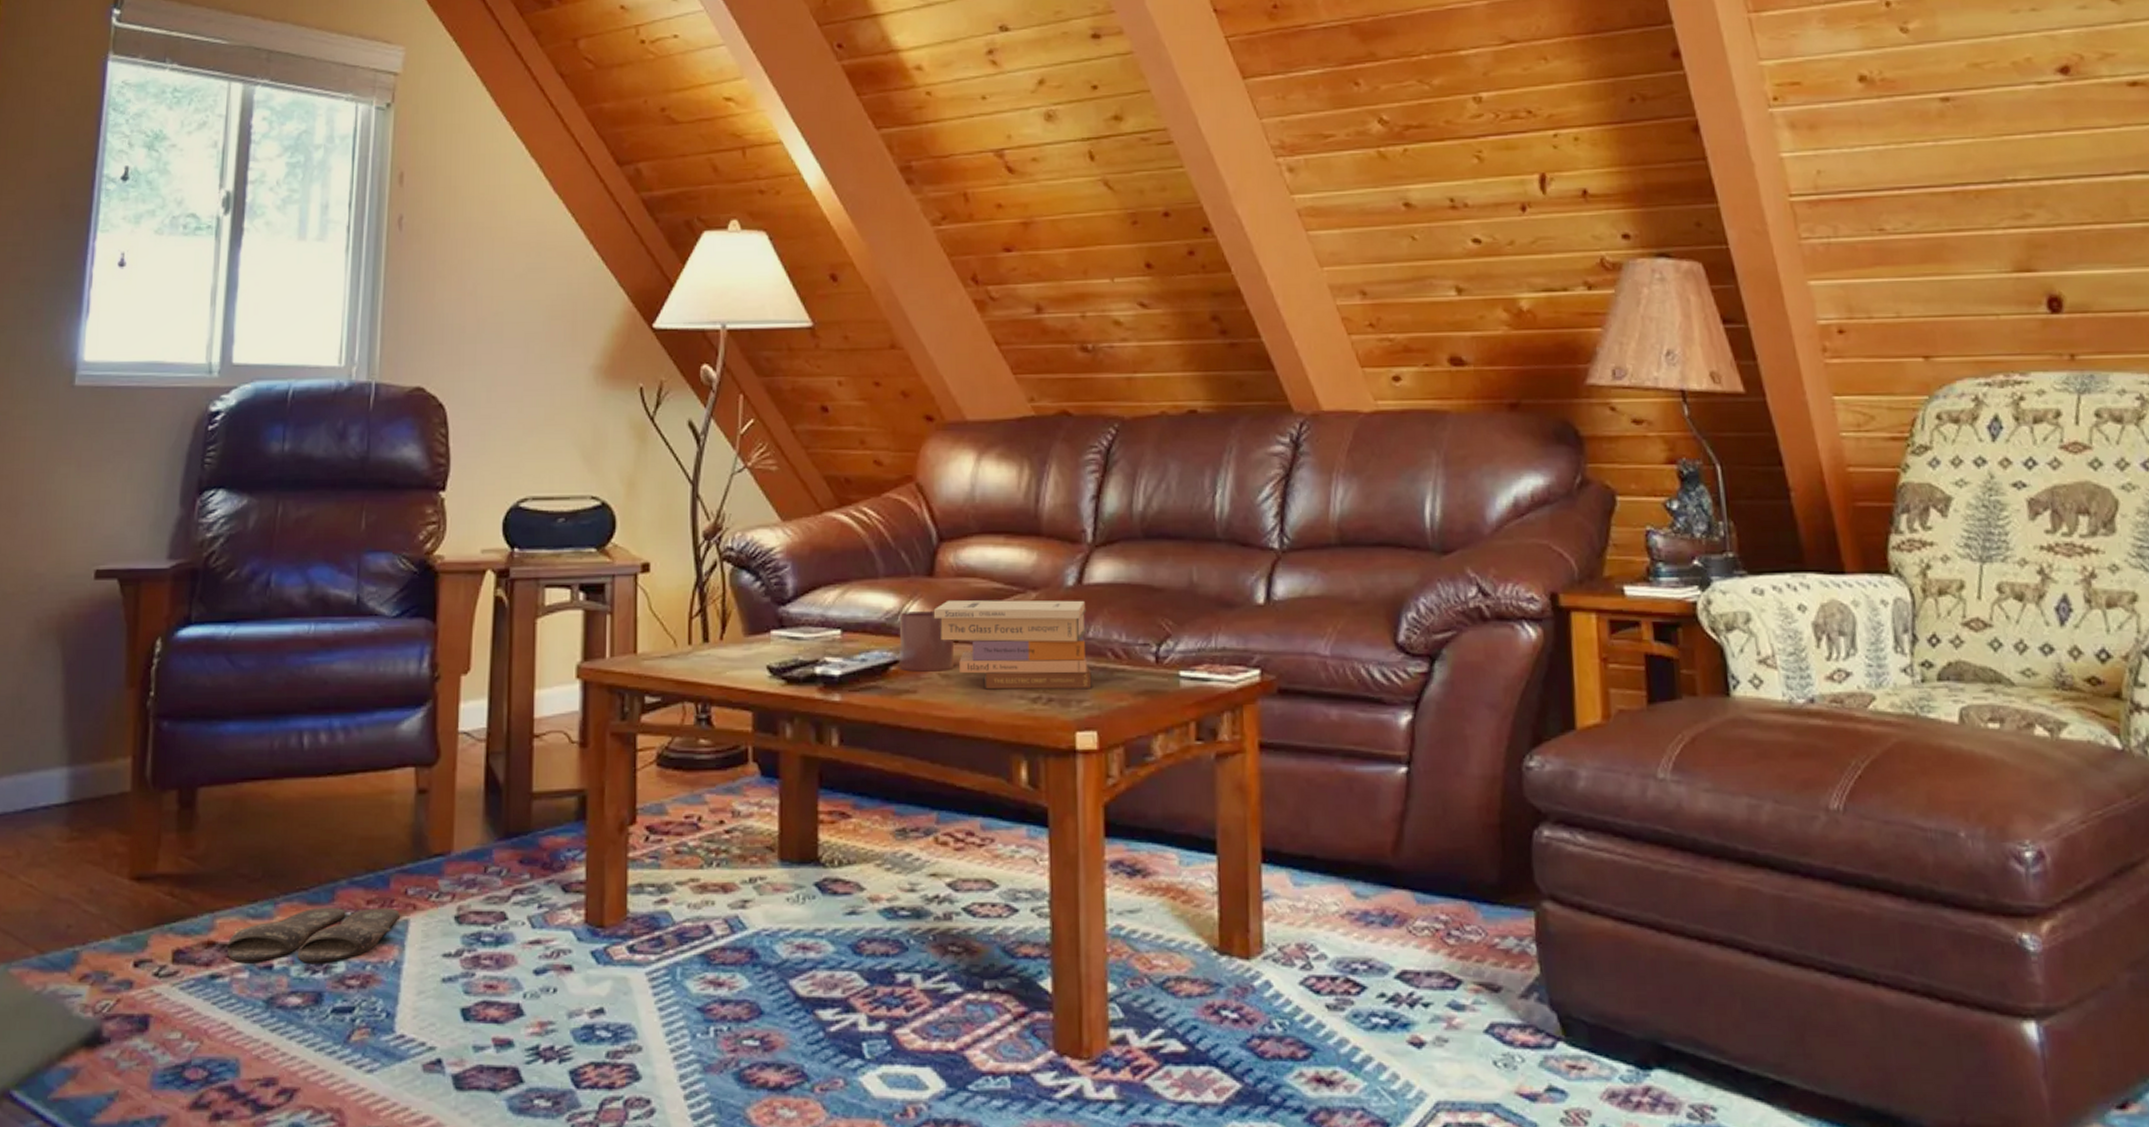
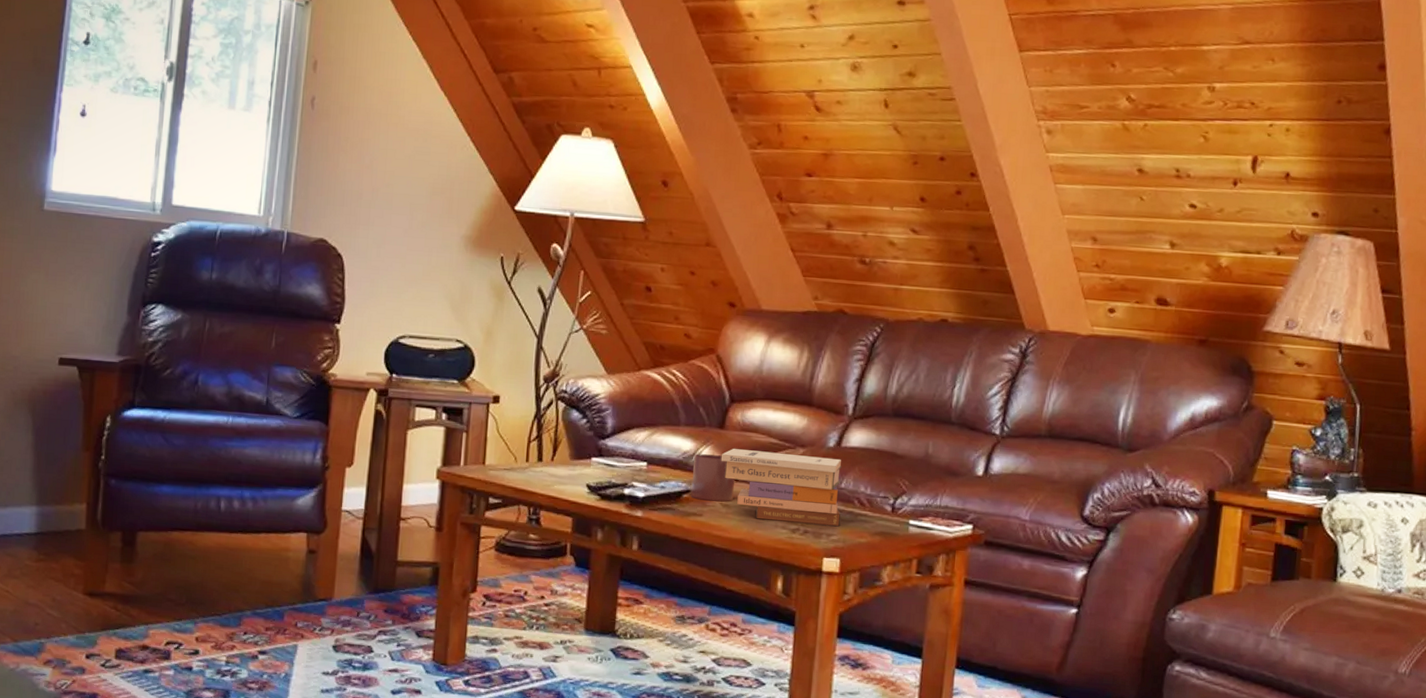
slippers: present [226,907,400,963] -> none [157,629,291,670]

